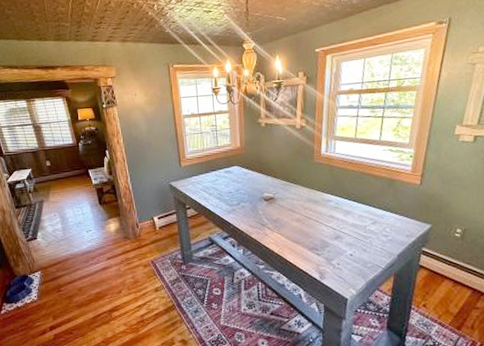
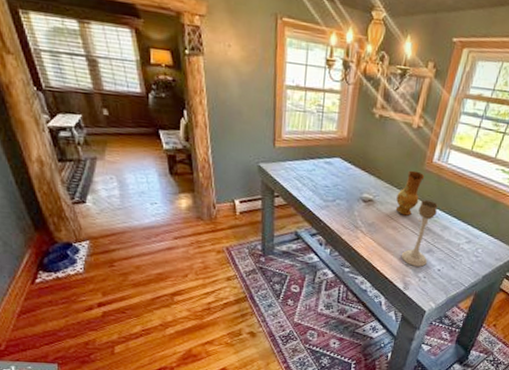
ceramic jug: none [295,165,317,207] -> present [395,170,425,216]
candle holder: none [310,189,337,254] -> present [401,200,438,267]

